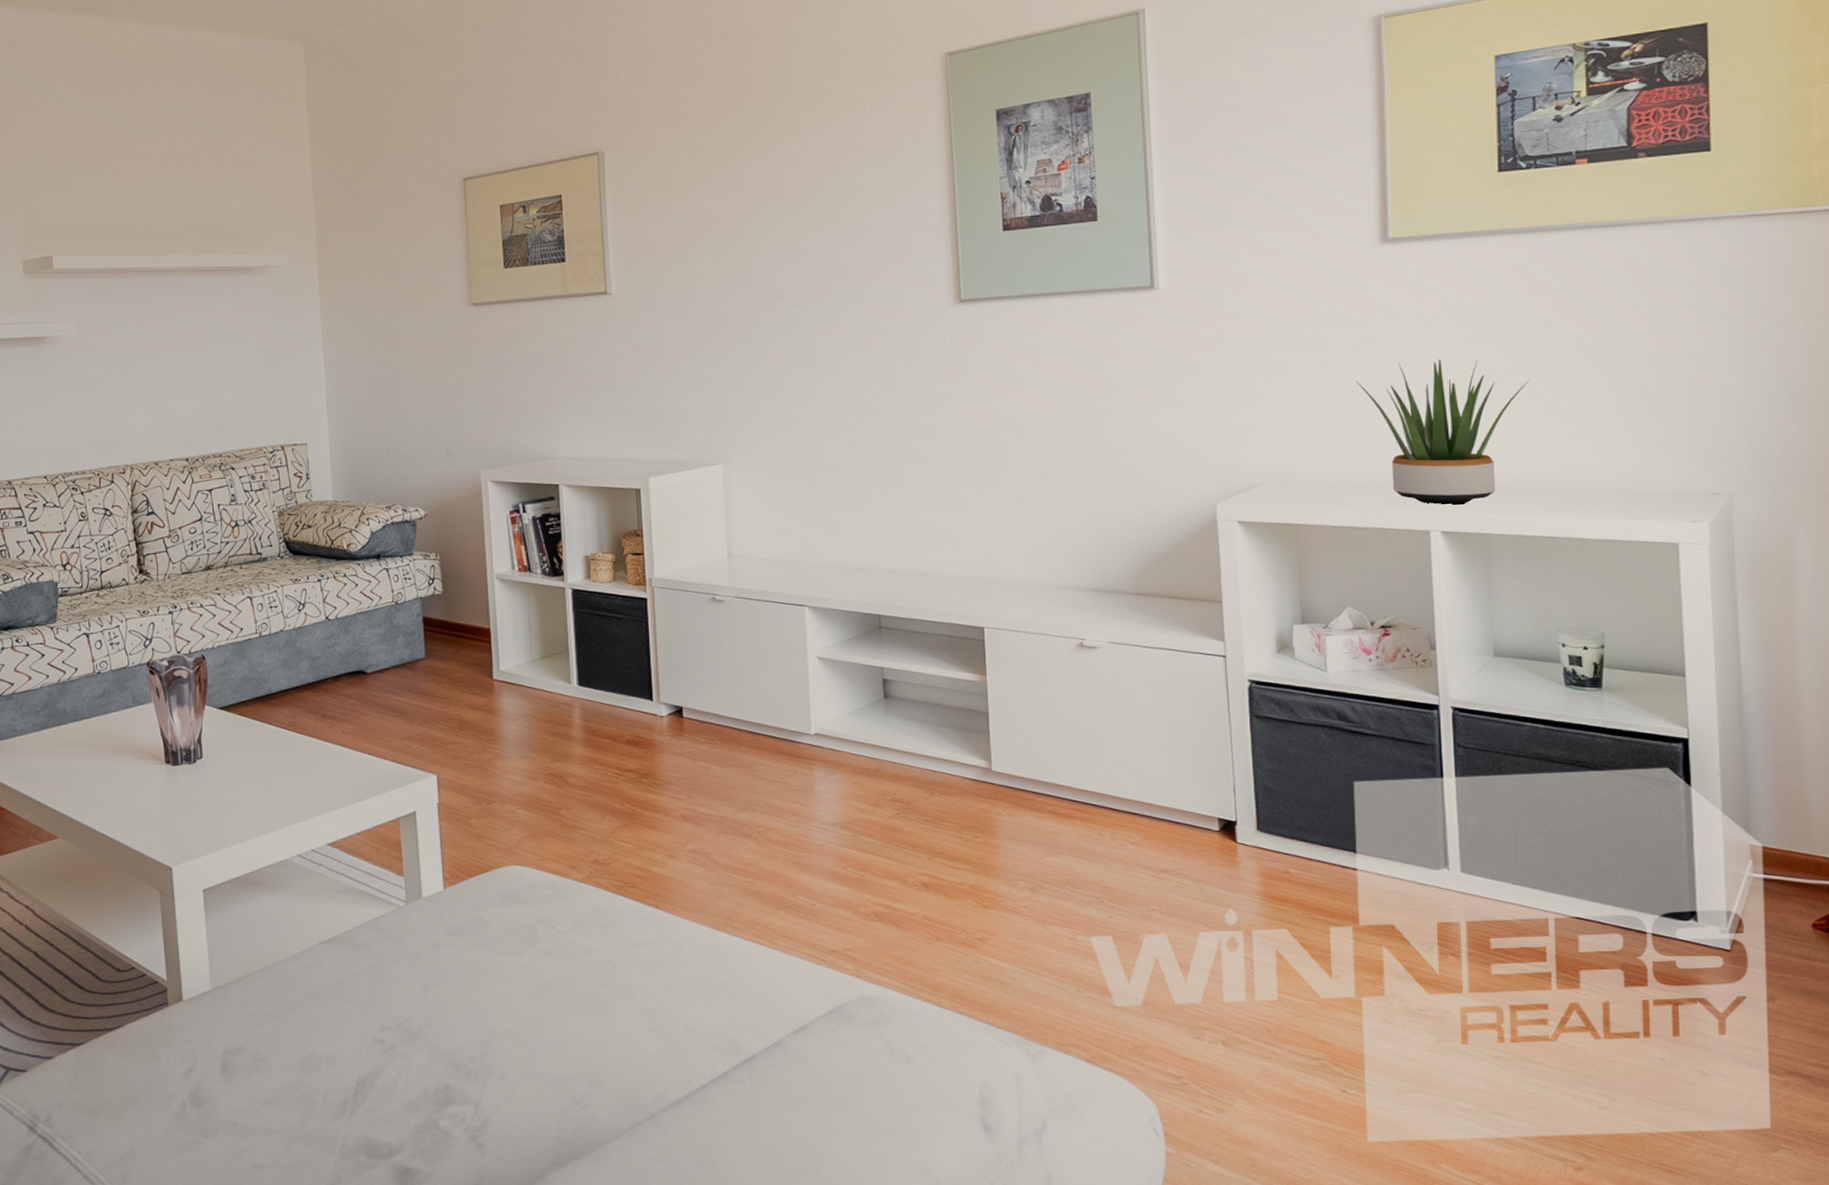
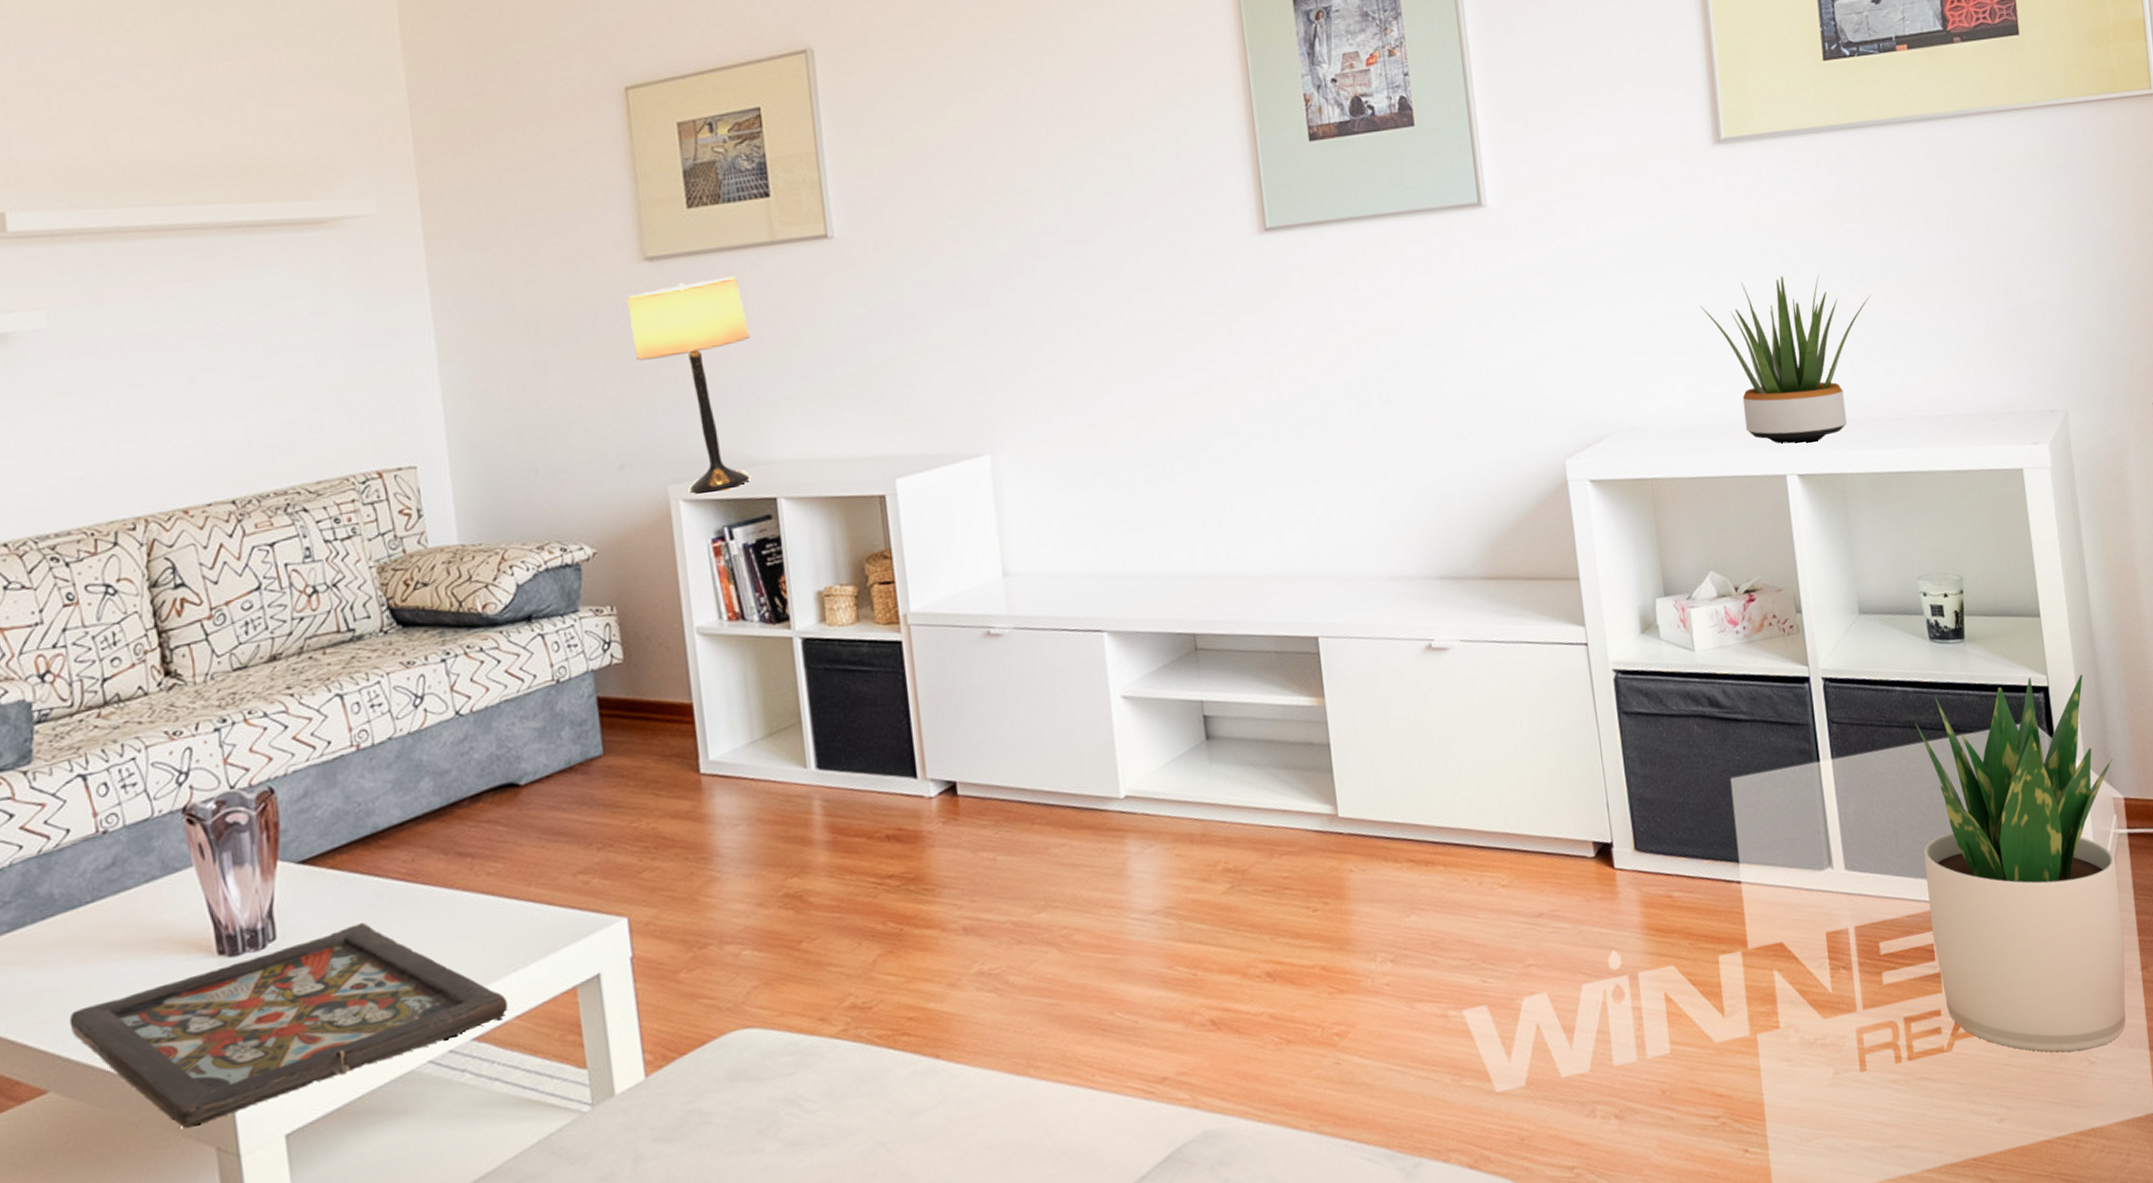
decorative tray: none [73,754,352,876] -> present [69,922,508,1130]
table lamp: none [457,320,545,477] -> present [626,276,751,494]
planter: none [1543,729,1754,1062] -> present [1914,674,2126,1052]

